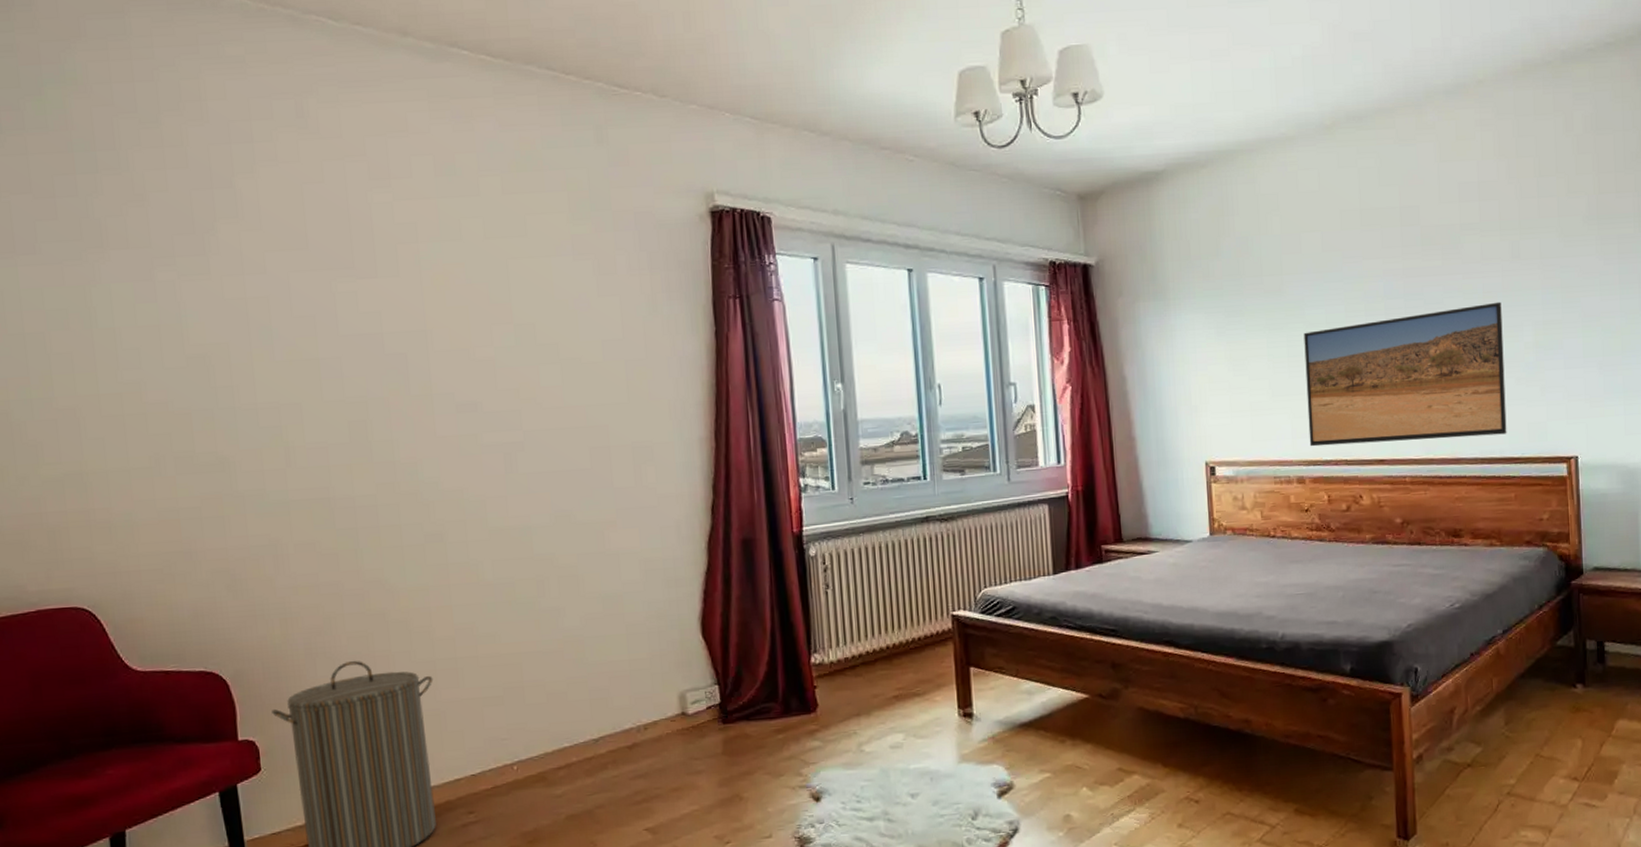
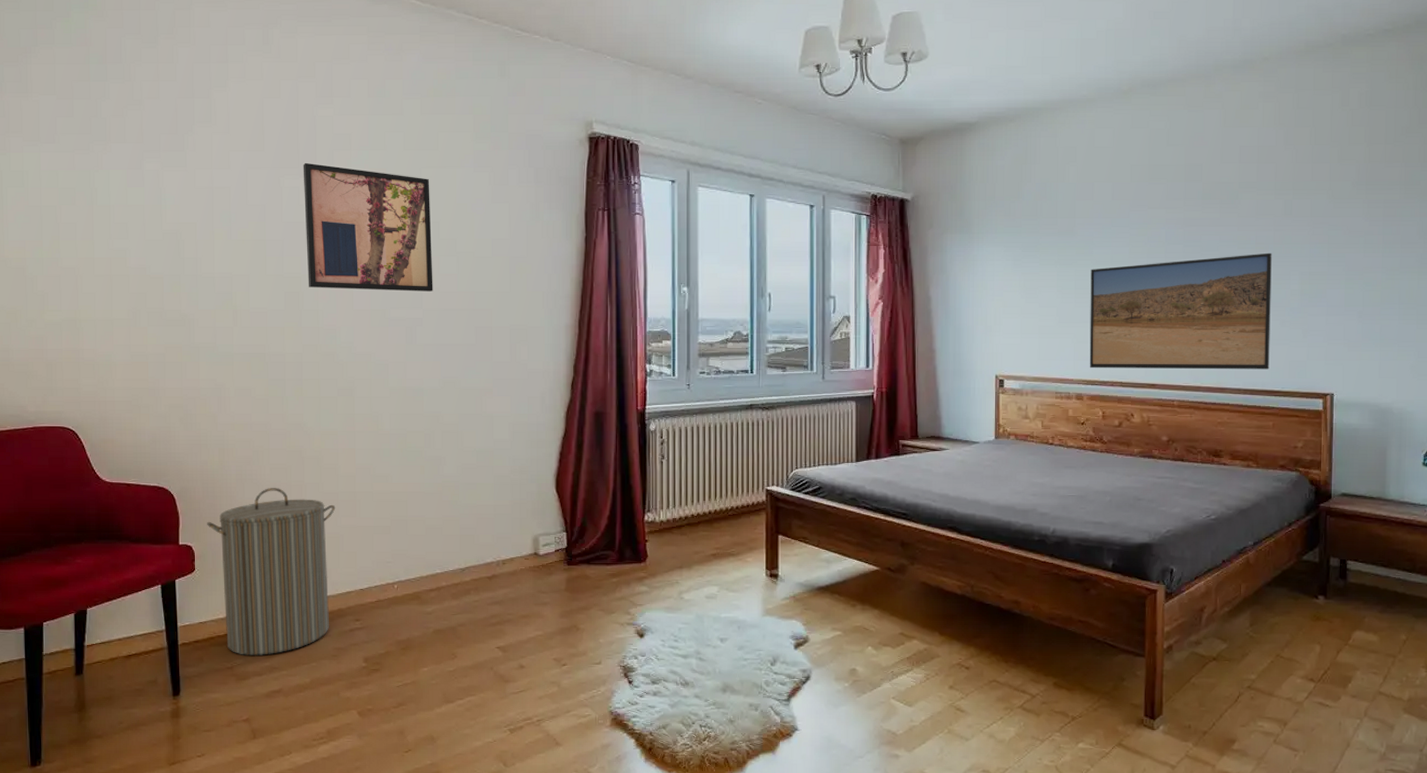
wall art: none [359,260,534,414] -> present [303,162,433,292]

